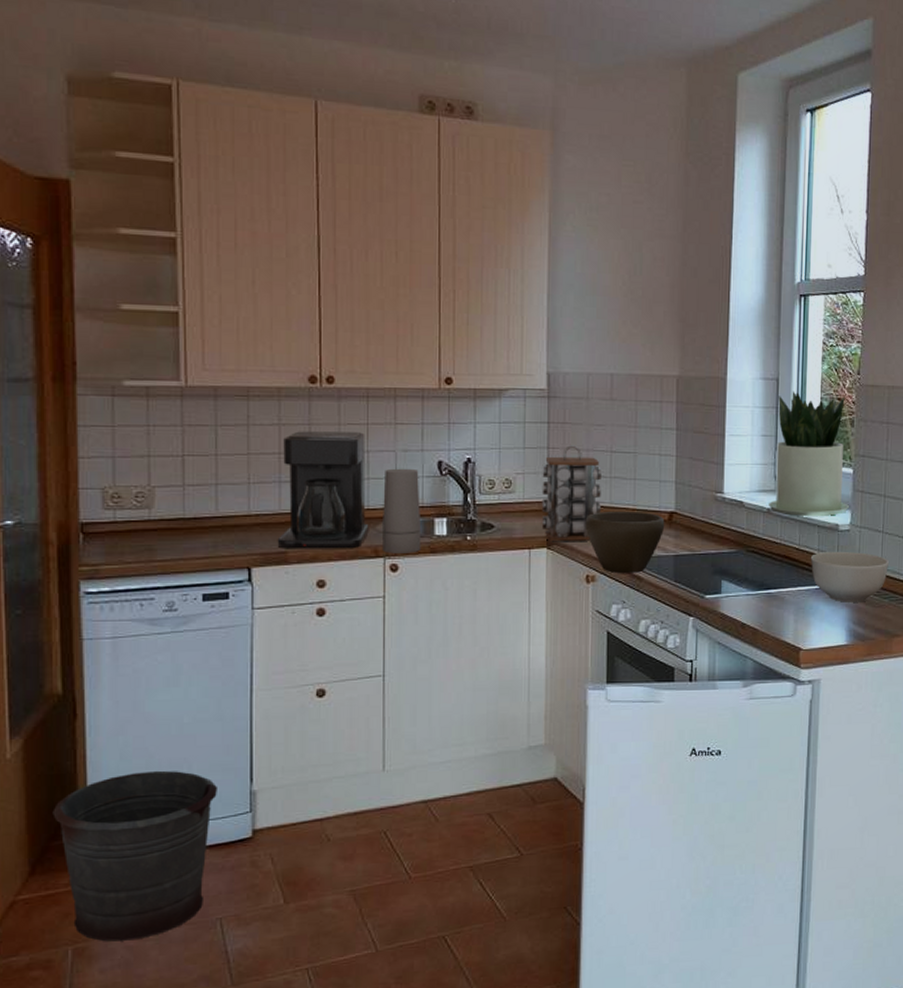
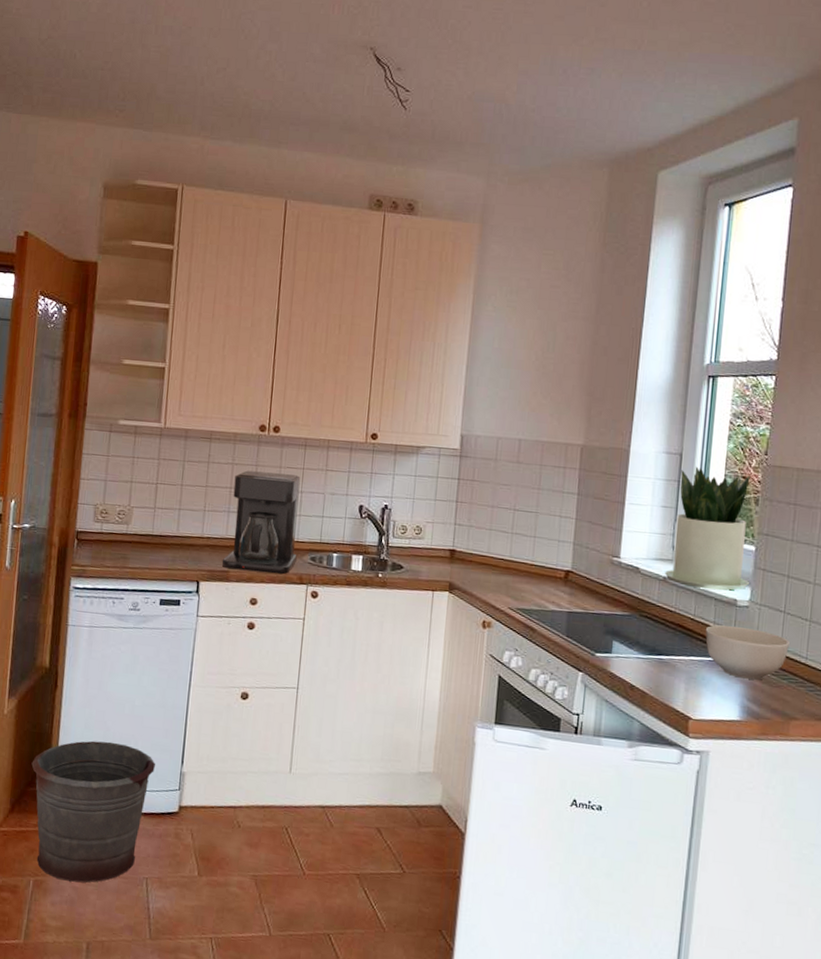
canister: present [383,468,422,554] -> none [306,508,342,584]
spice rack: present [541,445,602,542] -> none [445,501,504,590]
bowl: present [585,510,665,573] -> none [485,563,561,624]

